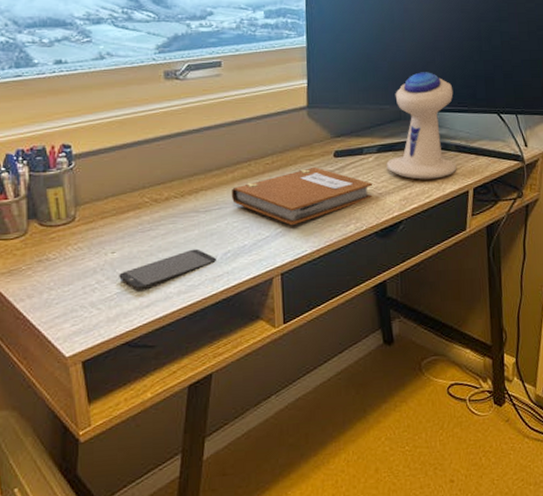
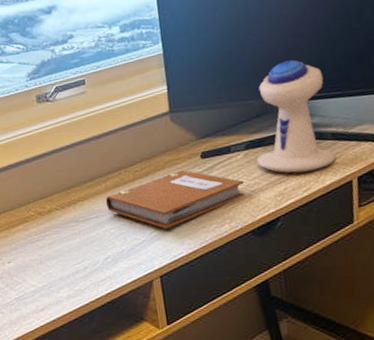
smartphone: present [119,249,217,289] -> none [16,255,99,295]

